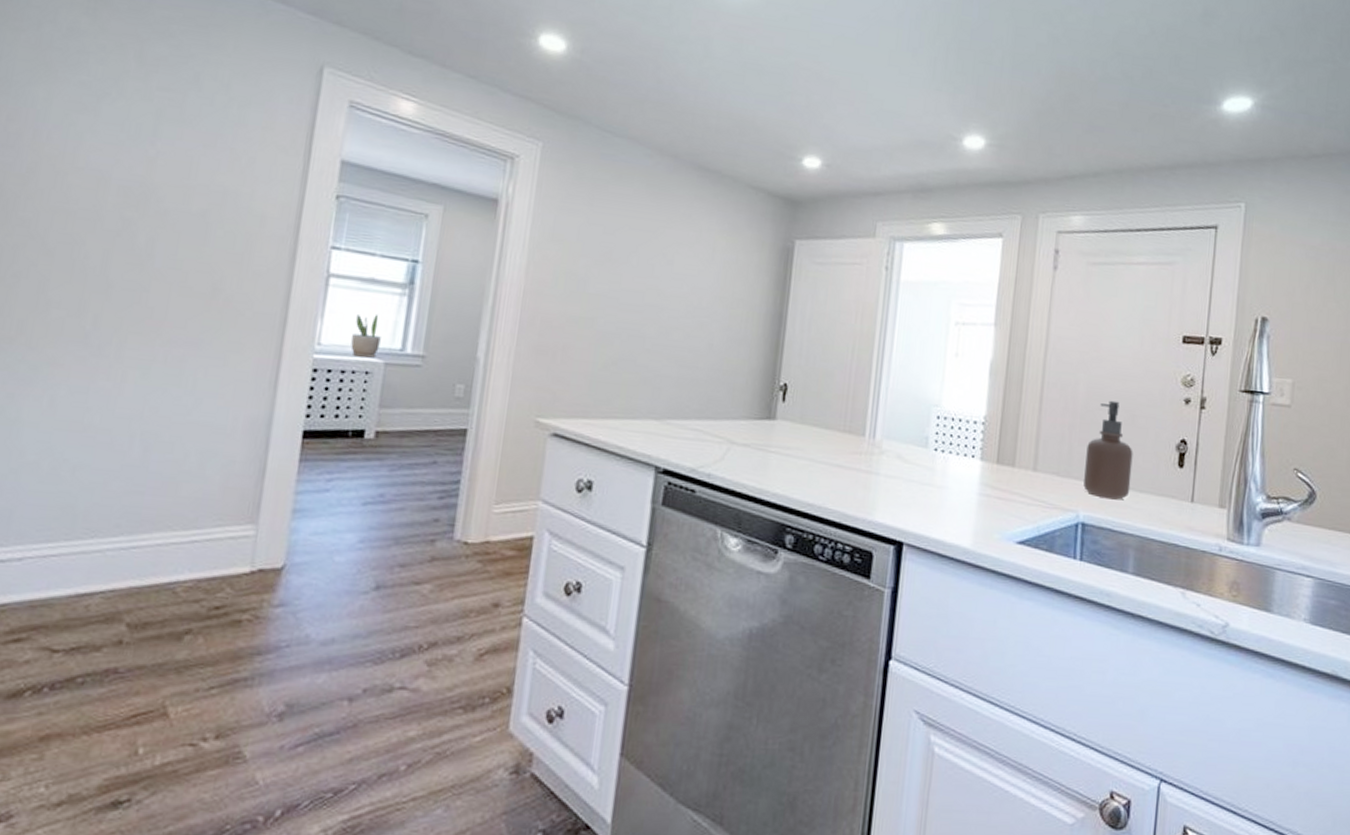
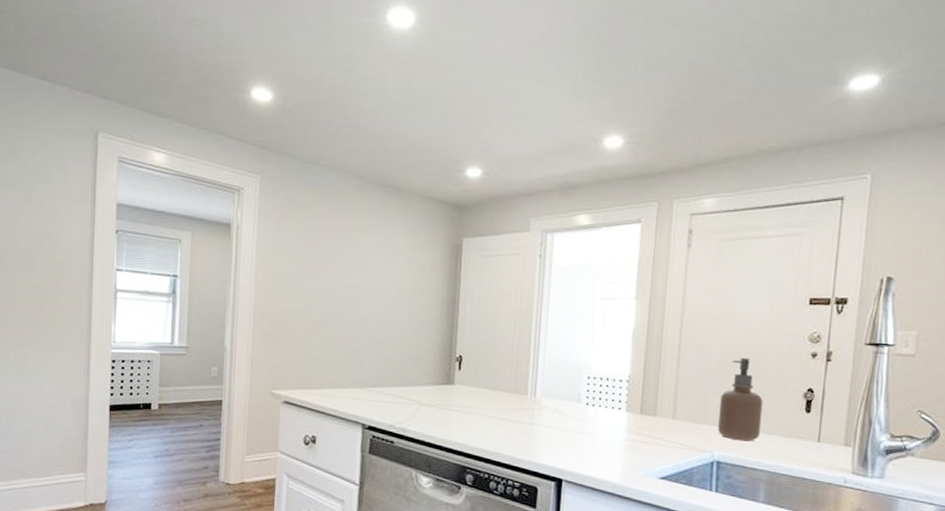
potted plant: present [351,314,381,358] -> none [136,317,156,350]

